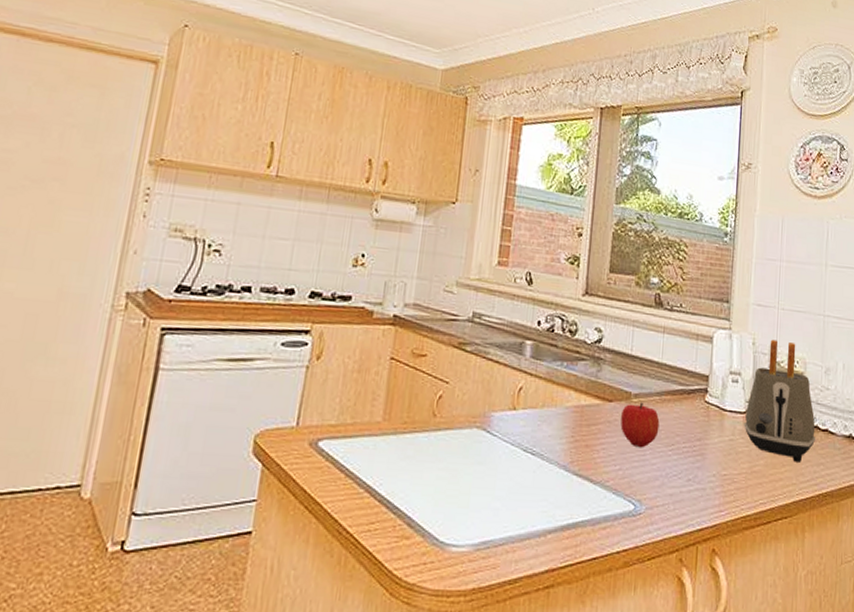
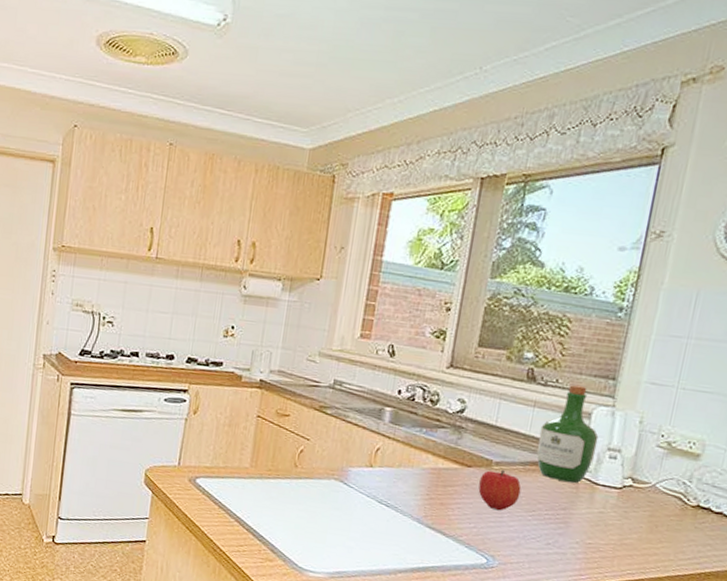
wine bottle: none [669,308,721,410] -> present [536,384,599,483]
toaster: present [744,339,816,464] -> none [618,419,708,542]

